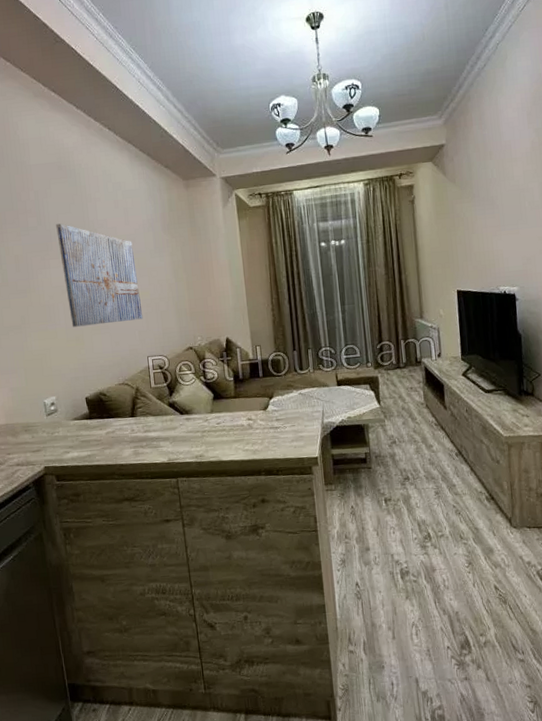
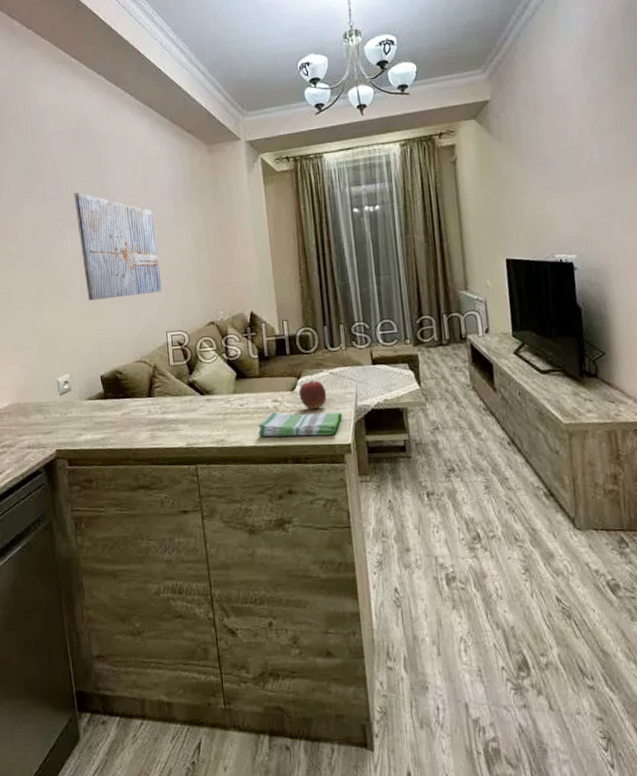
dish towel: none [233,429,311,452] -> present [258,412,343,437]
apple: none [271,400,297,426] -> present [299,379,327,409]

